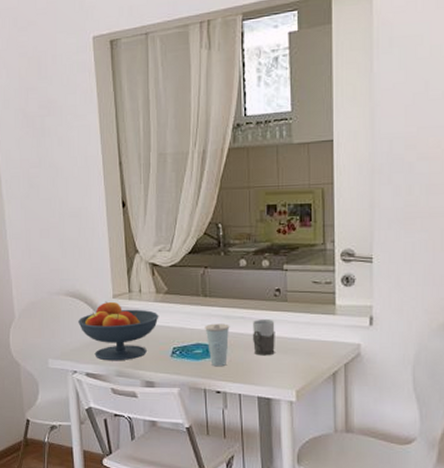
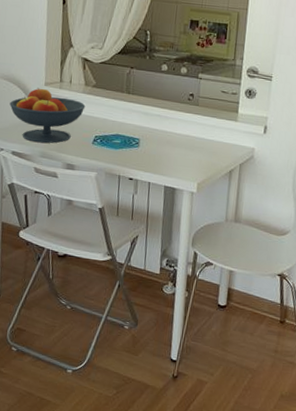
cup: present [205,323,230,367] -> none [125,118,148,157]
mug: present [252,320,275,356] -> none [165,118,186,151]

